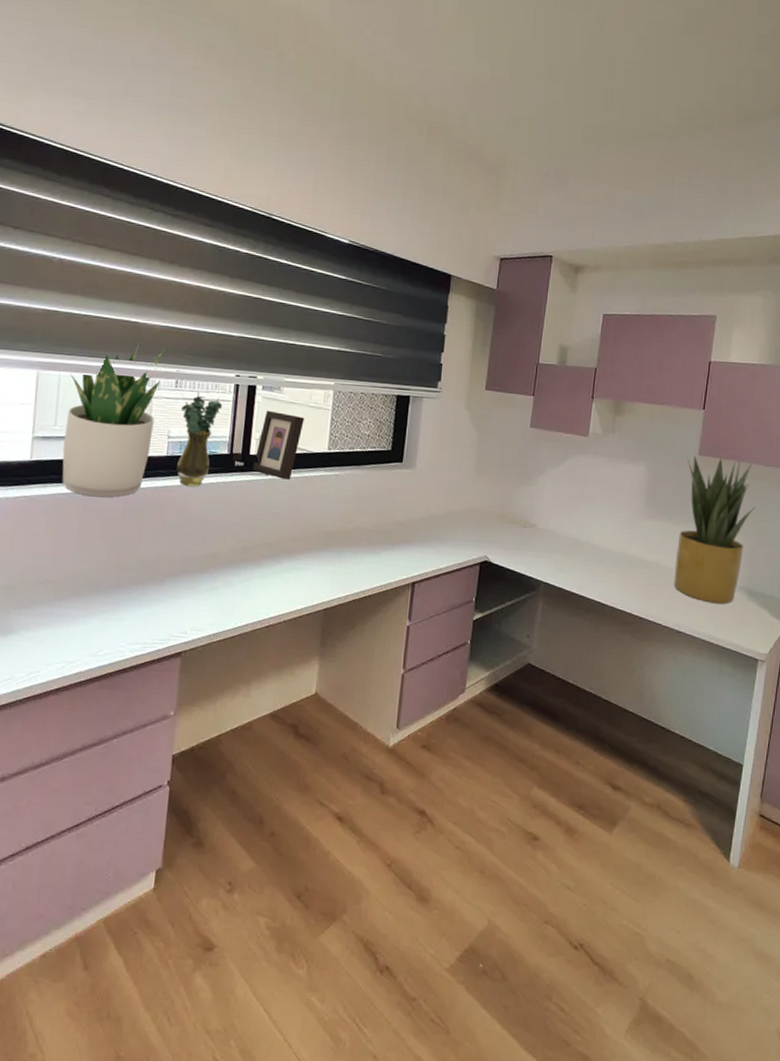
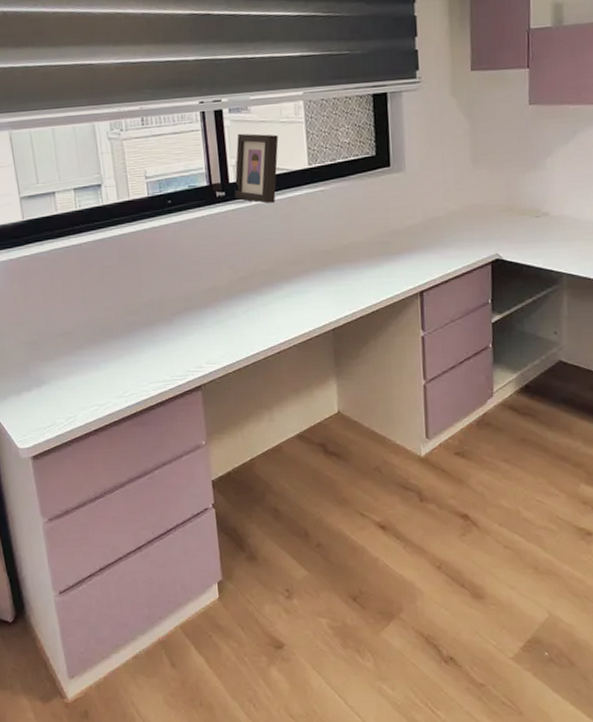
planter: present [62,342,166,498] -> none [40,85,131,248]
vase: present [176,391,223,487] -> none [152,125,193,224]

